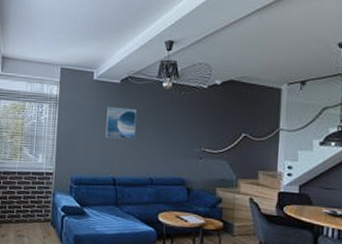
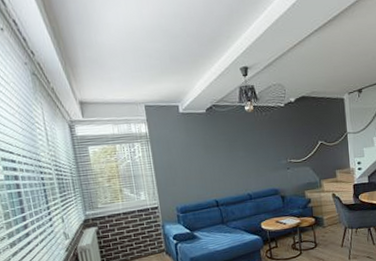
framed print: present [105,107,136,139] -> none [198,134,228,166]

